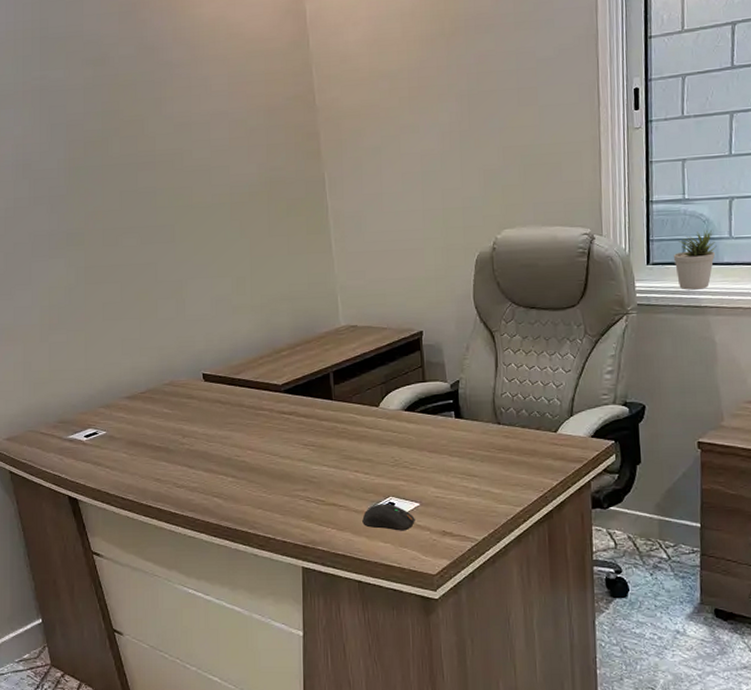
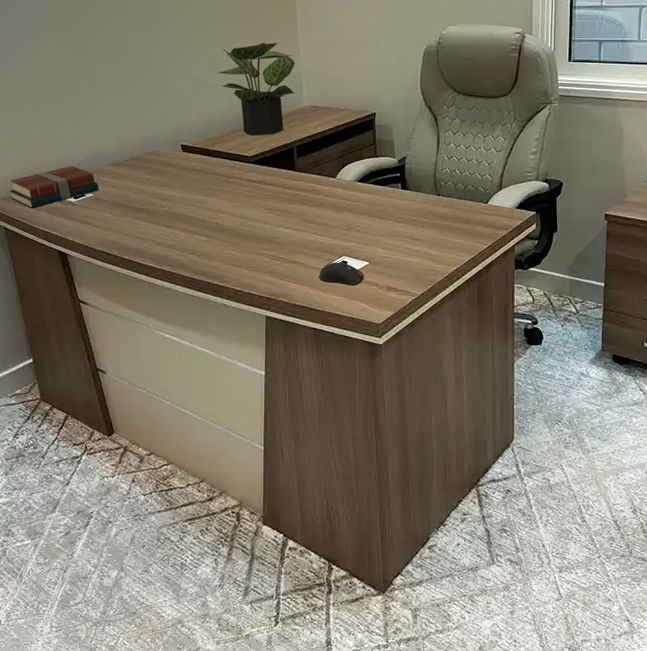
books: none [14,400,113,449] -> present [9,166,99,208]
potted plant: none [242,255,329,362] -> present [218,43,295,136]
potted plant: present [673,229,717,290] -> none [591,33,627,85]

